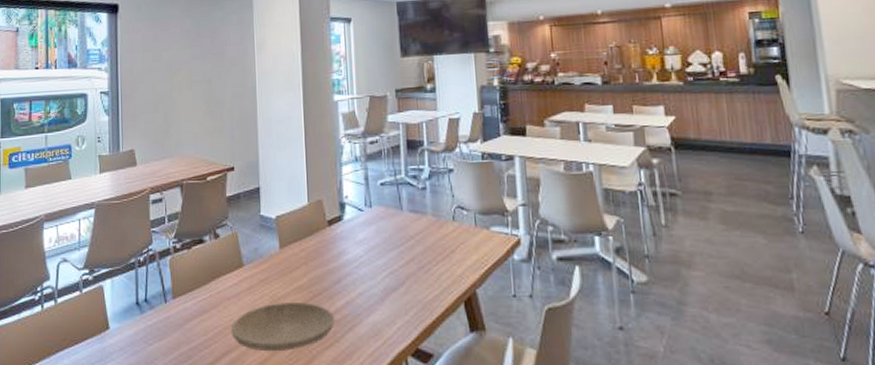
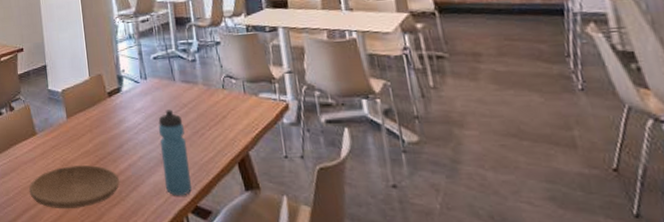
water bottle: none [381,241,413,338] -> present [158,109,192,196]

